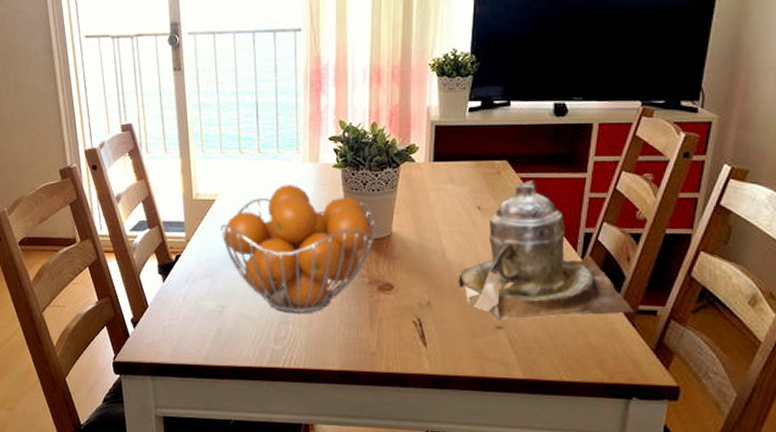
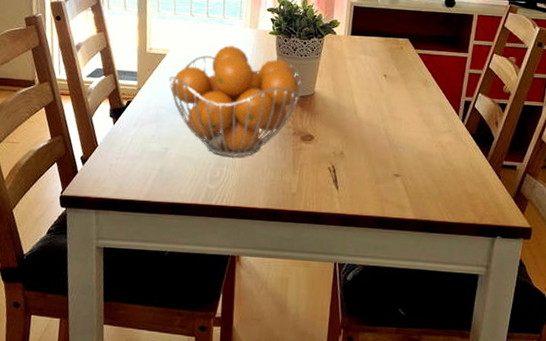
teapot: present [457,180,634,320] -> none [365,56,500,169]

